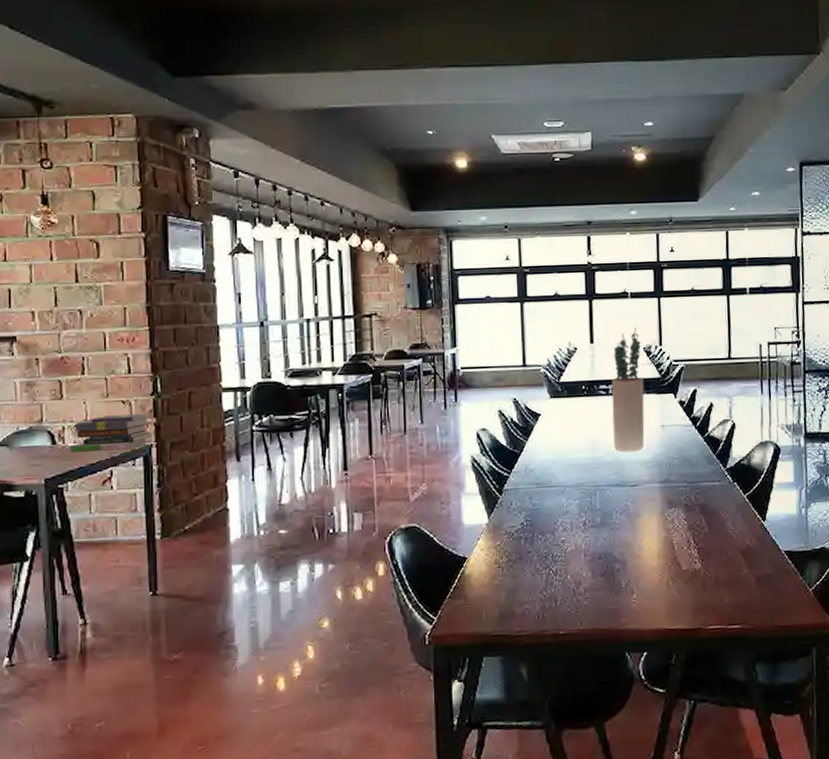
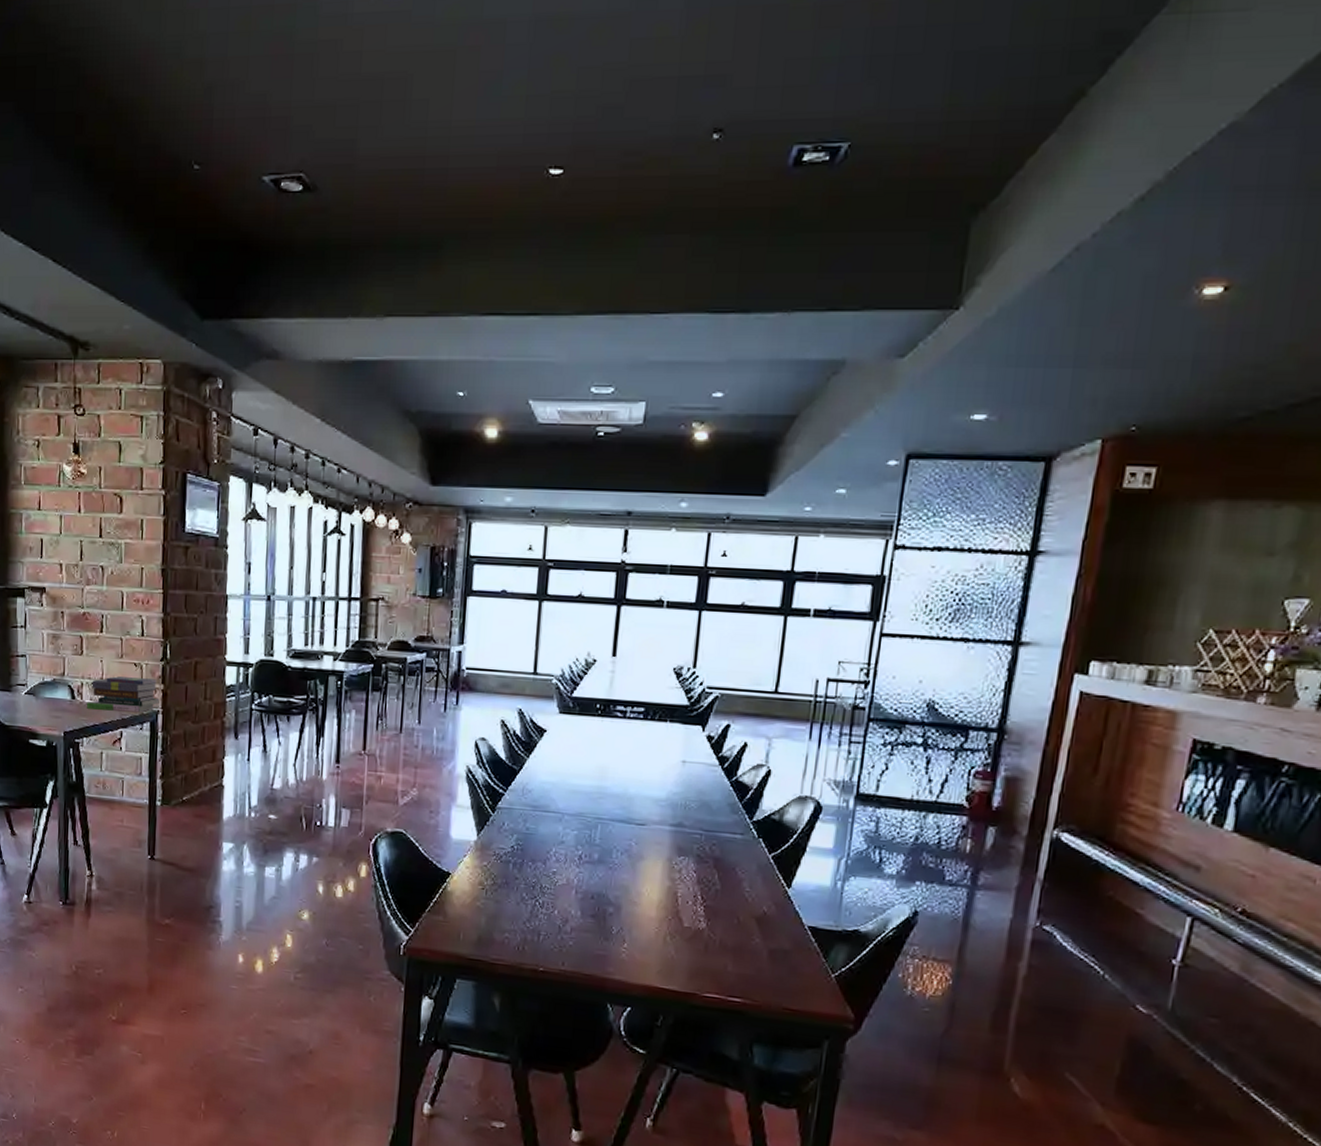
vase: present [611,327,645,453] -> none [624,643,671,787]

